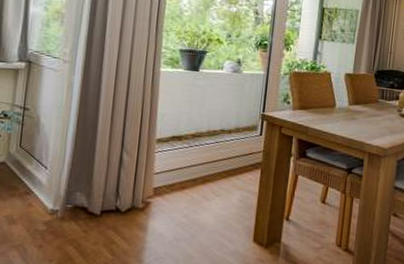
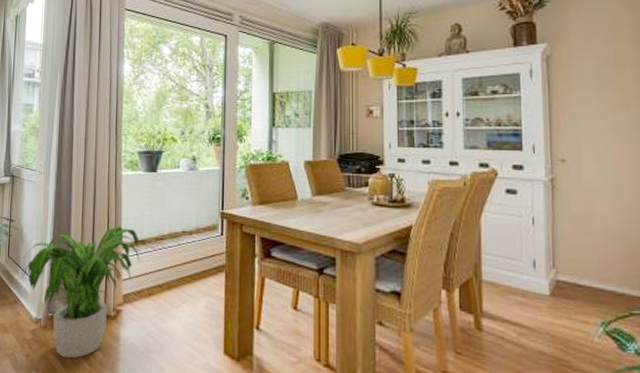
potted plant: none [36,121,178,249] -> present [21,226,143,359]

